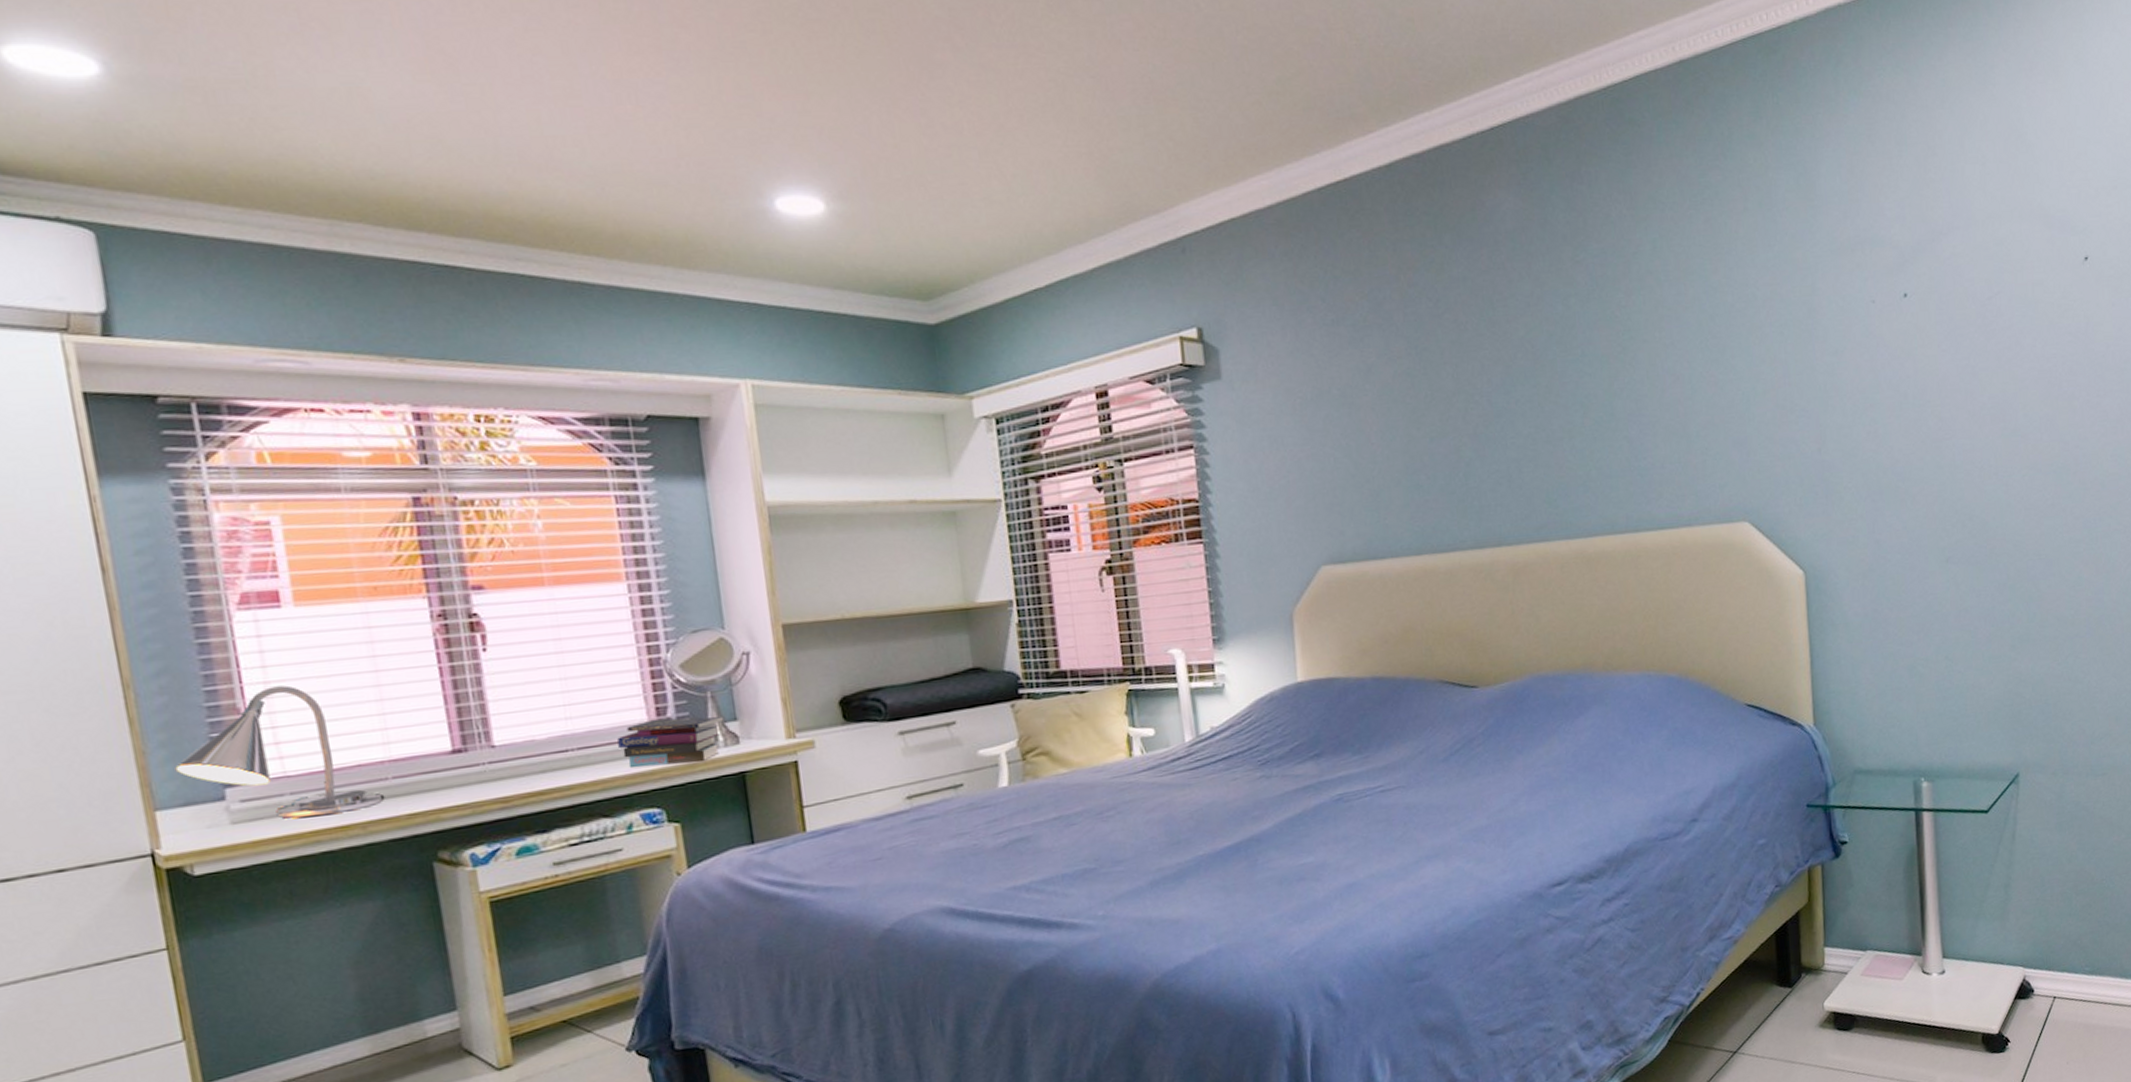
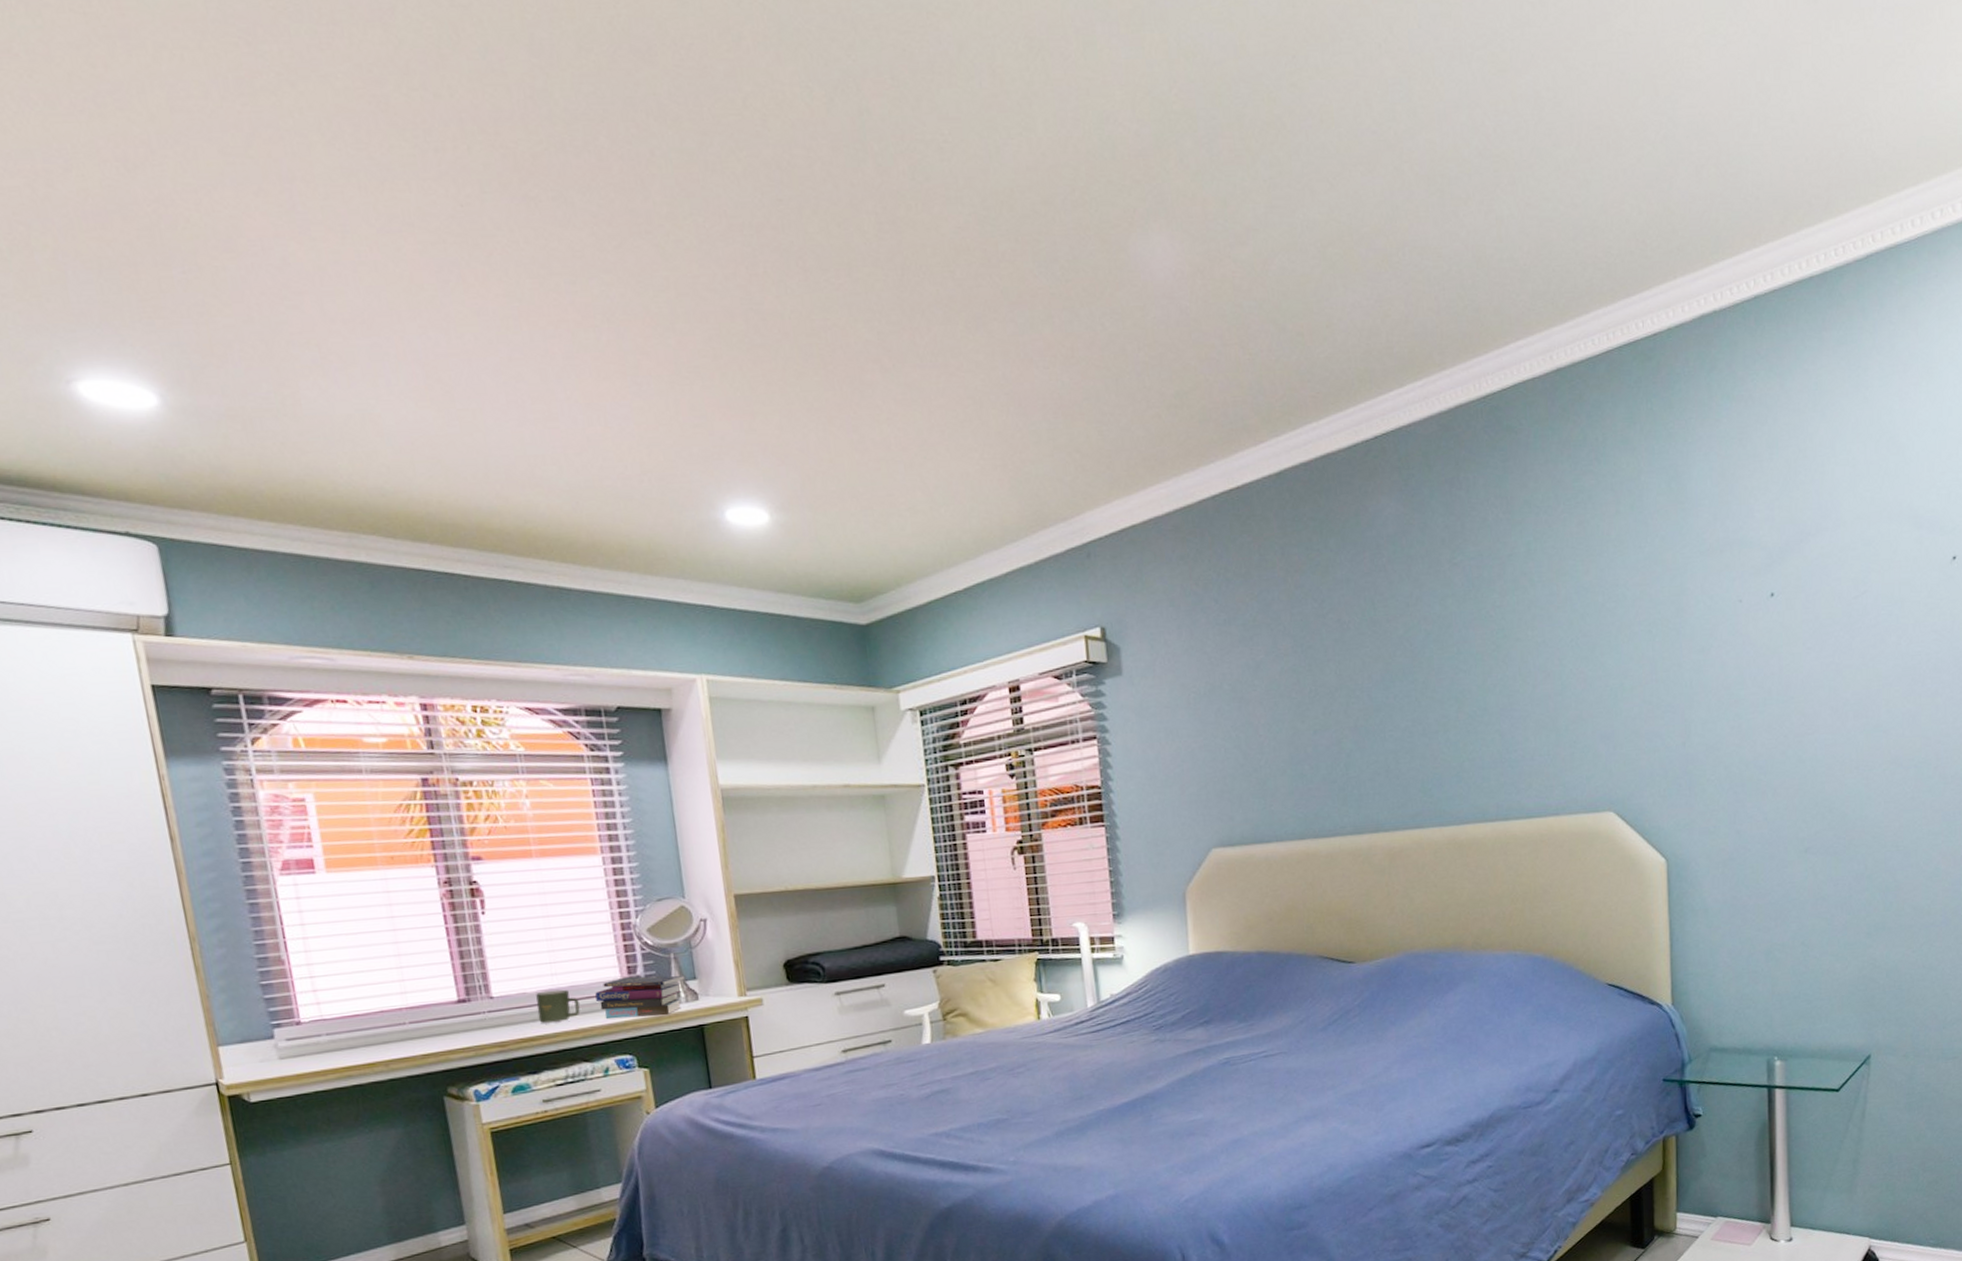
table lamp: present [175,685,385,819] -> none [233,941,404,1056]
mug: none [546,735,600,776] -> present [536,989,580,1024]

